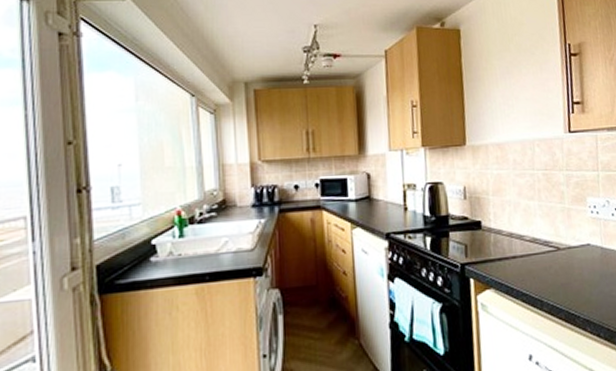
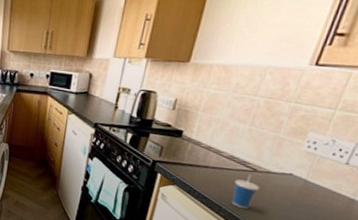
cup: none [545,253,569,296] -> present [232,173,260,209]

